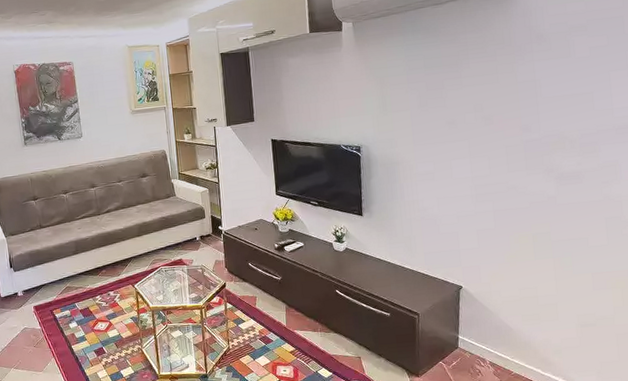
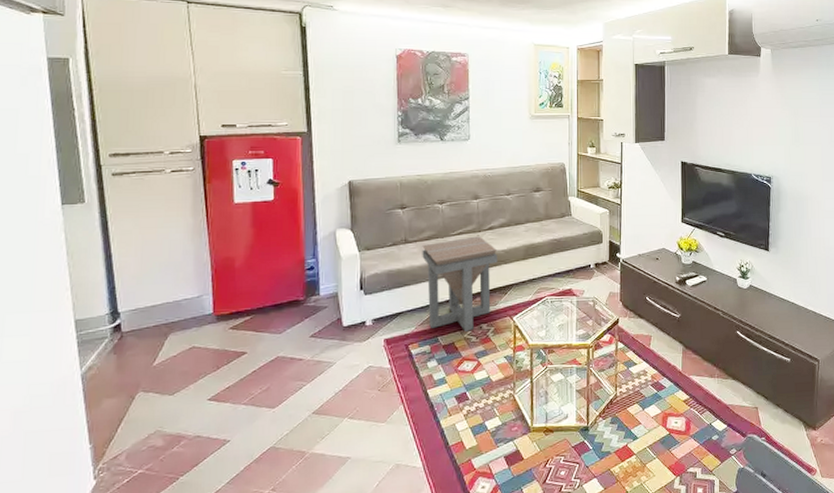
side table: none [54,218,117,298] -> present [422,236,498,332]

